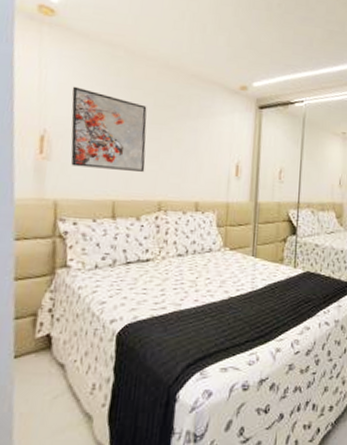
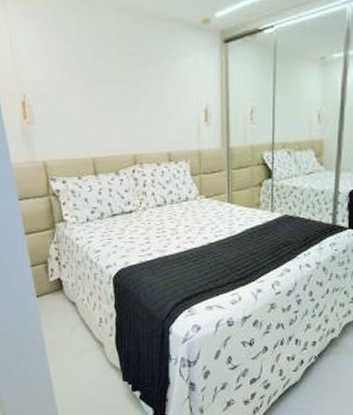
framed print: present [70,86,147,172] -> none [40,47,117,128]

